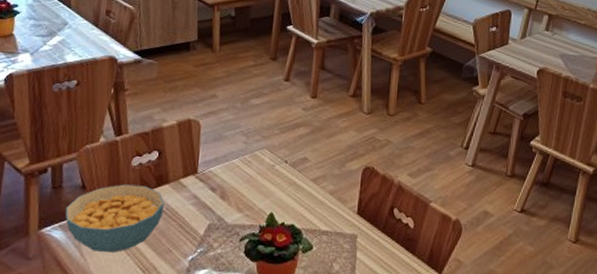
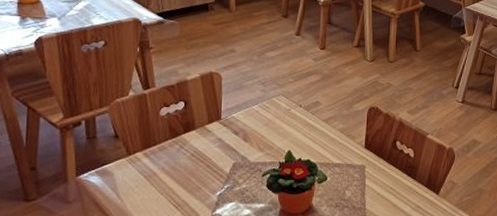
cereal bowl: present [65,184,165,254] -> none [100,132,192,194]

